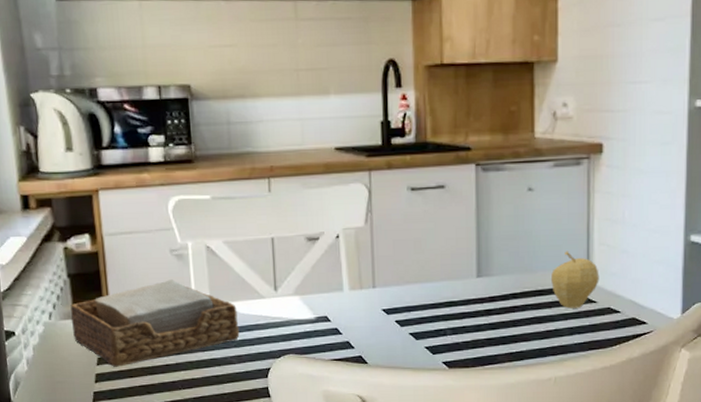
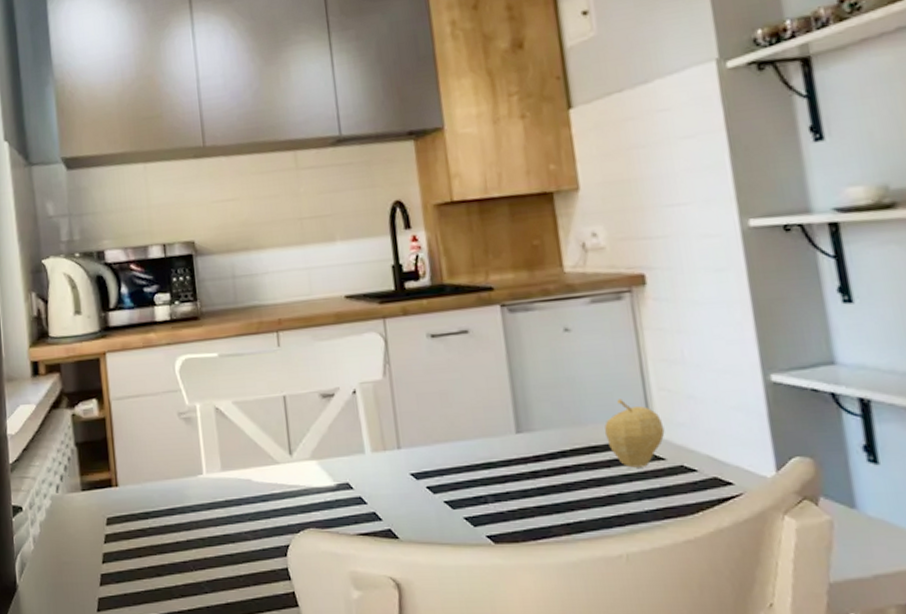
napkin holder: present [70,279,240,367] -> none [78,445,254,545]

